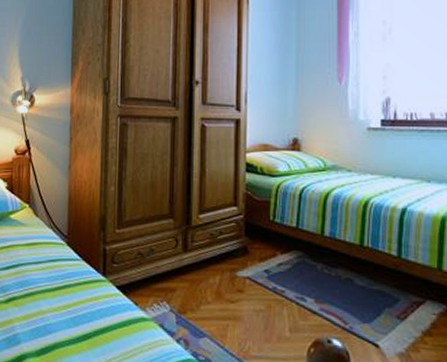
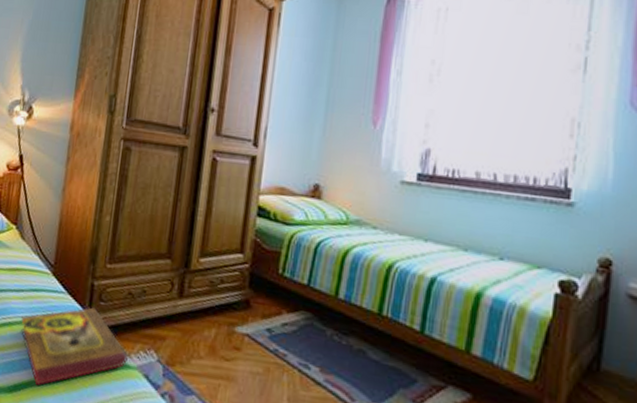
book: none [42,270,143,347] -> present [21,307,128,386]

